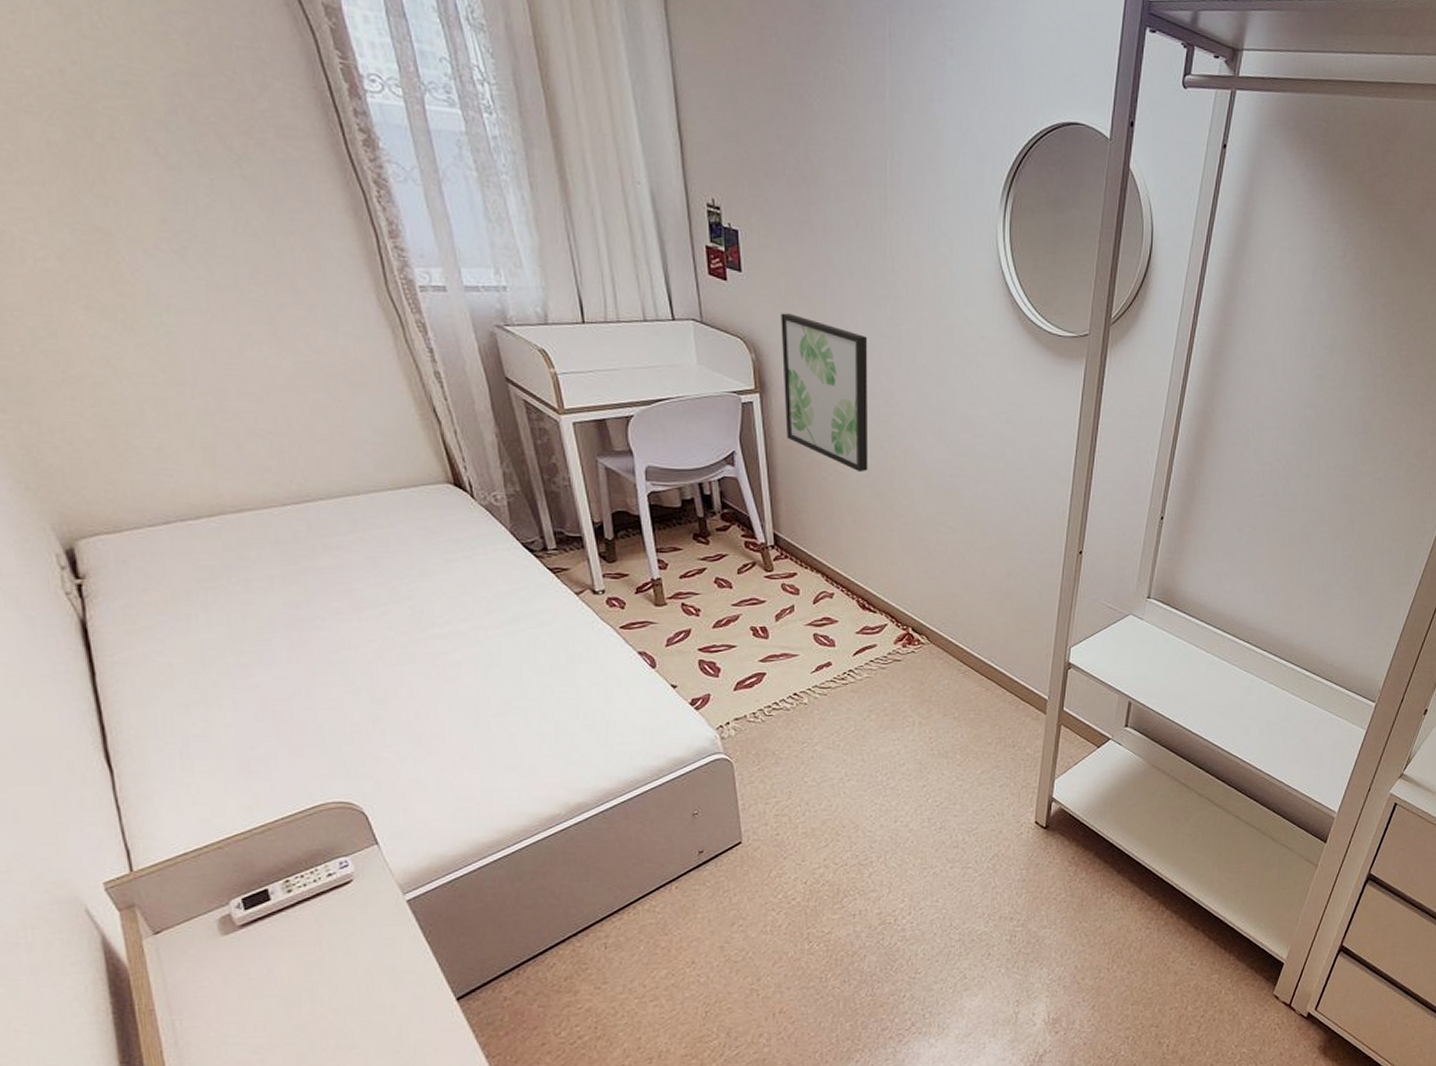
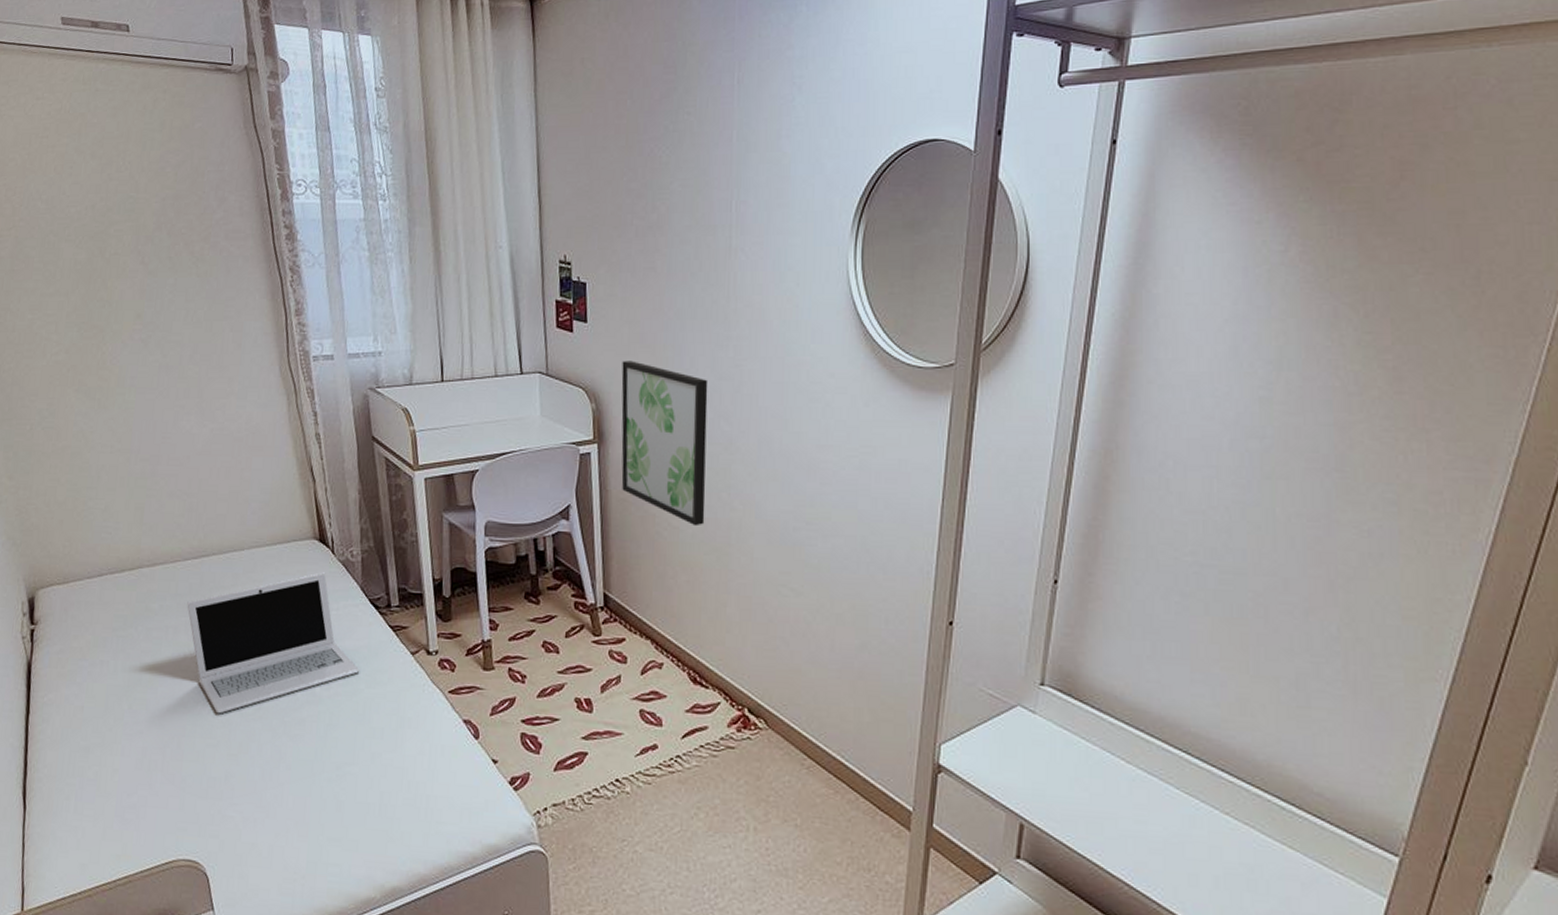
laptop: none [294,517,519,662] -> present [187,572,360,714]

